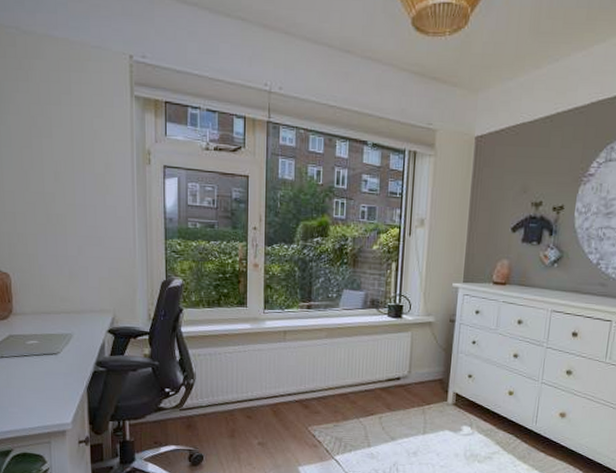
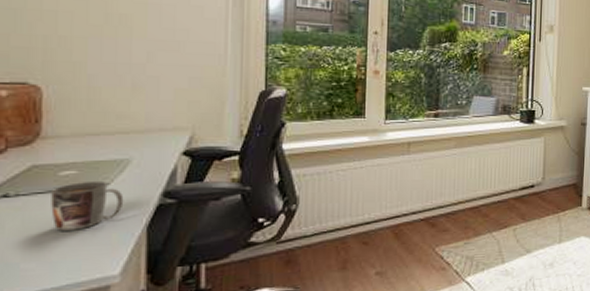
mug: none [23,349,70,387] -> present [51,180,124,231]

